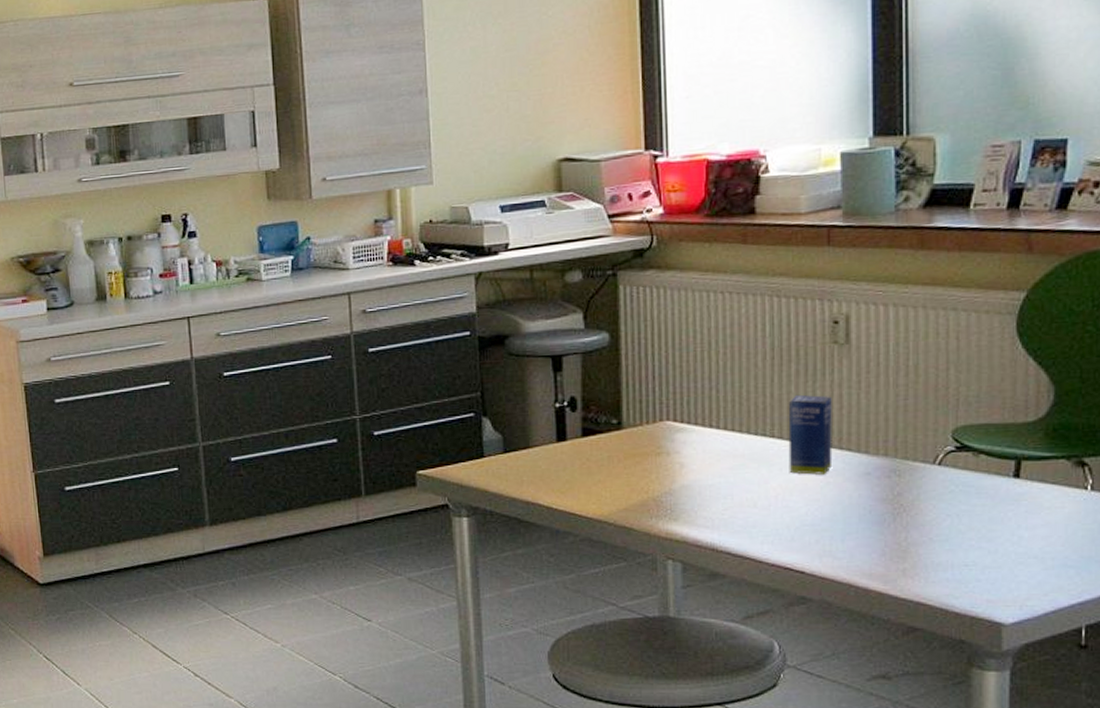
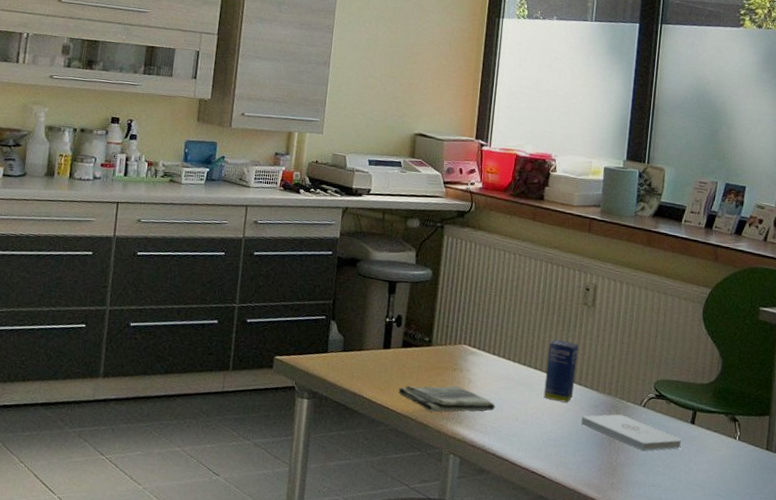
dish towel: none [585,474,723,511] -> present [398,386,496,412]
notepad: none [849,479,1003,522] -> present [581,414,682,451]

